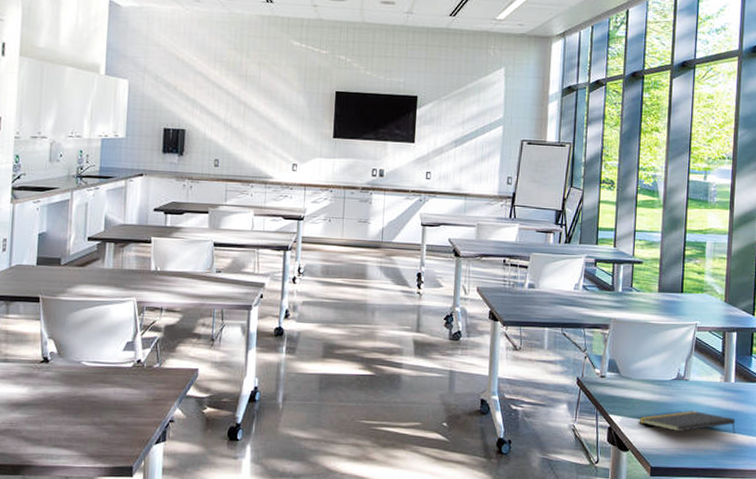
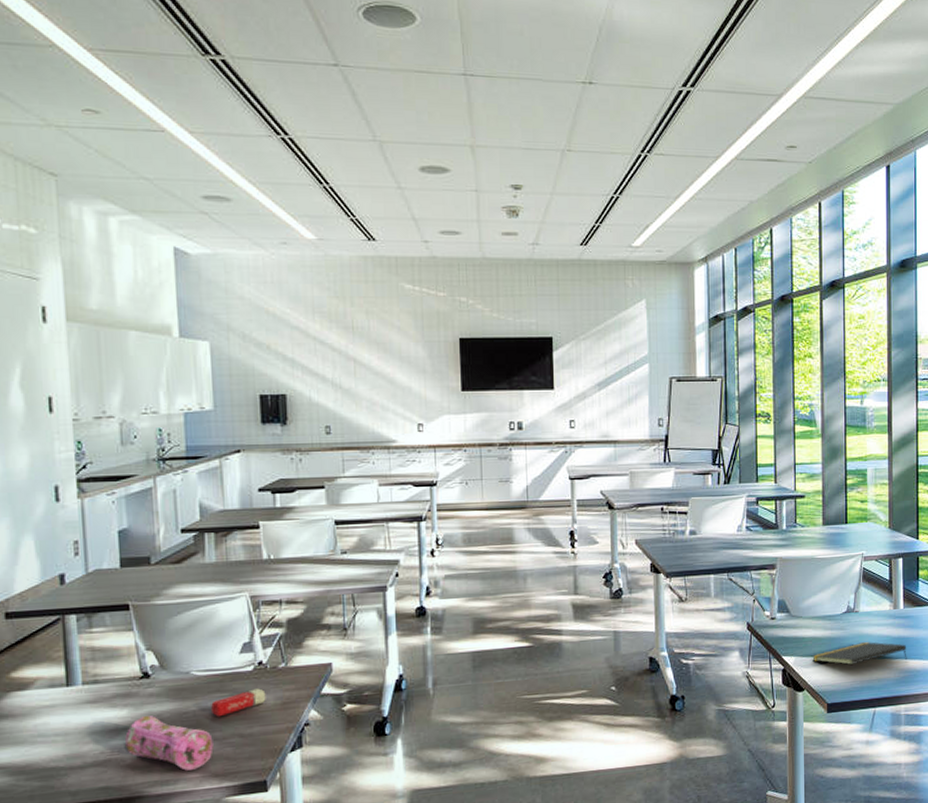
pencil case: none [21,396,93,448] -> present [124,716,214,771]
eraser: none [94,383,141,405] -> present [211,688,266,717]

